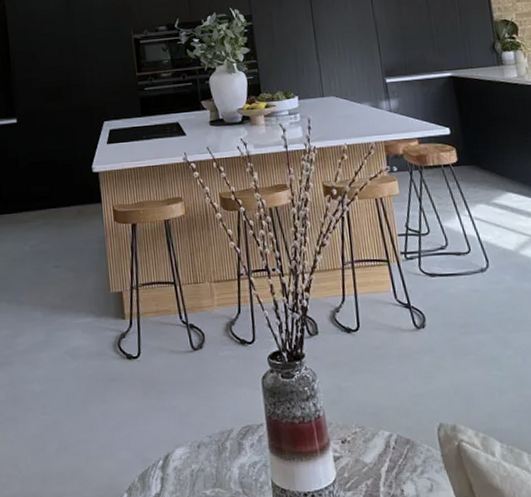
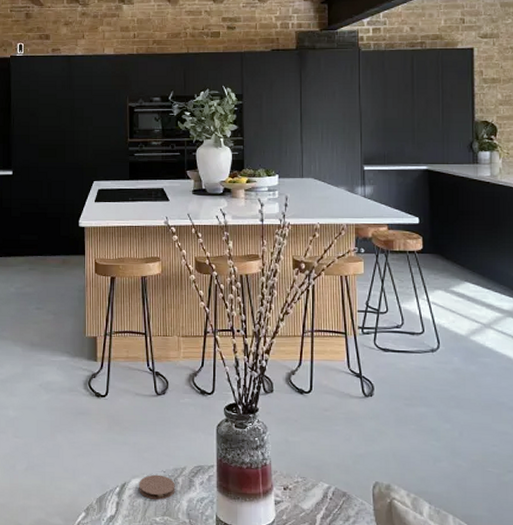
coaster: none [183,440,224,470] -> present [139,474,175,500]

